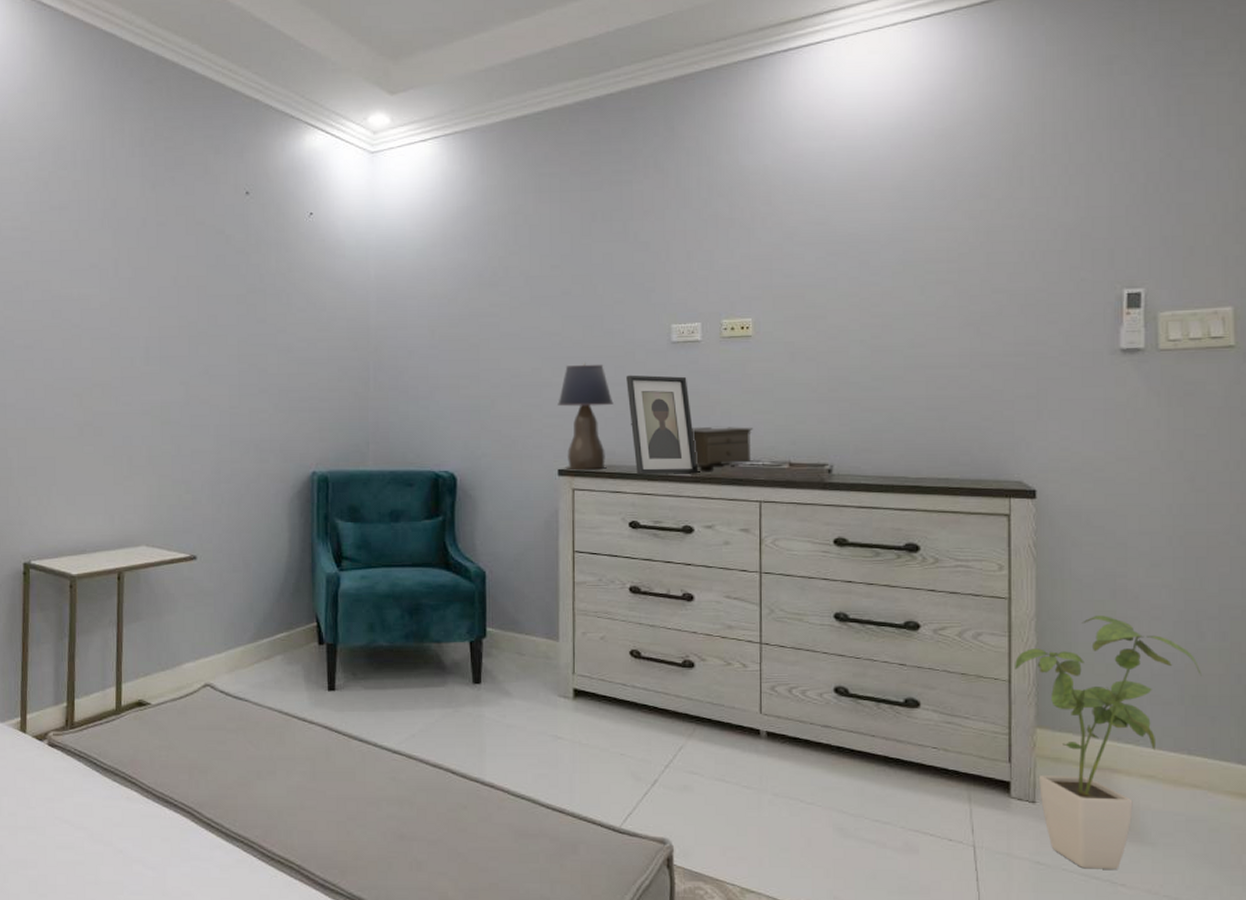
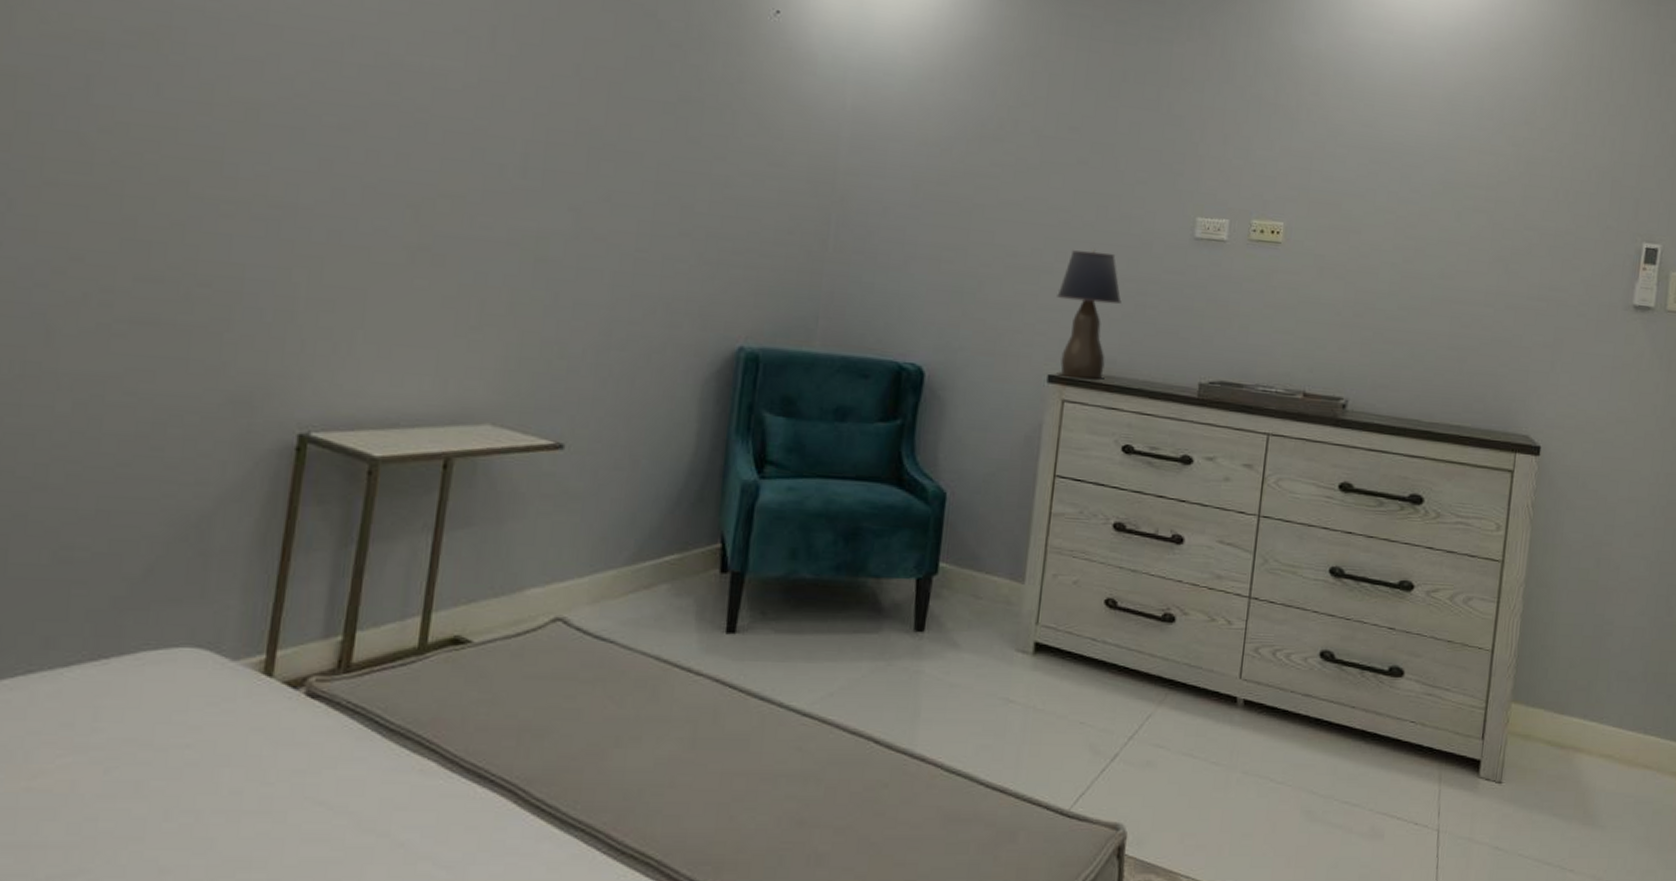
picture frame: present [626,375,699,476] -> none [1137,270,1207,396]
jewelry box: present [692,426,753,473] -> none [1204,341,1270,396]
house plant: present [1015,615,1202,869] -> none [1499,584,1665,854]

